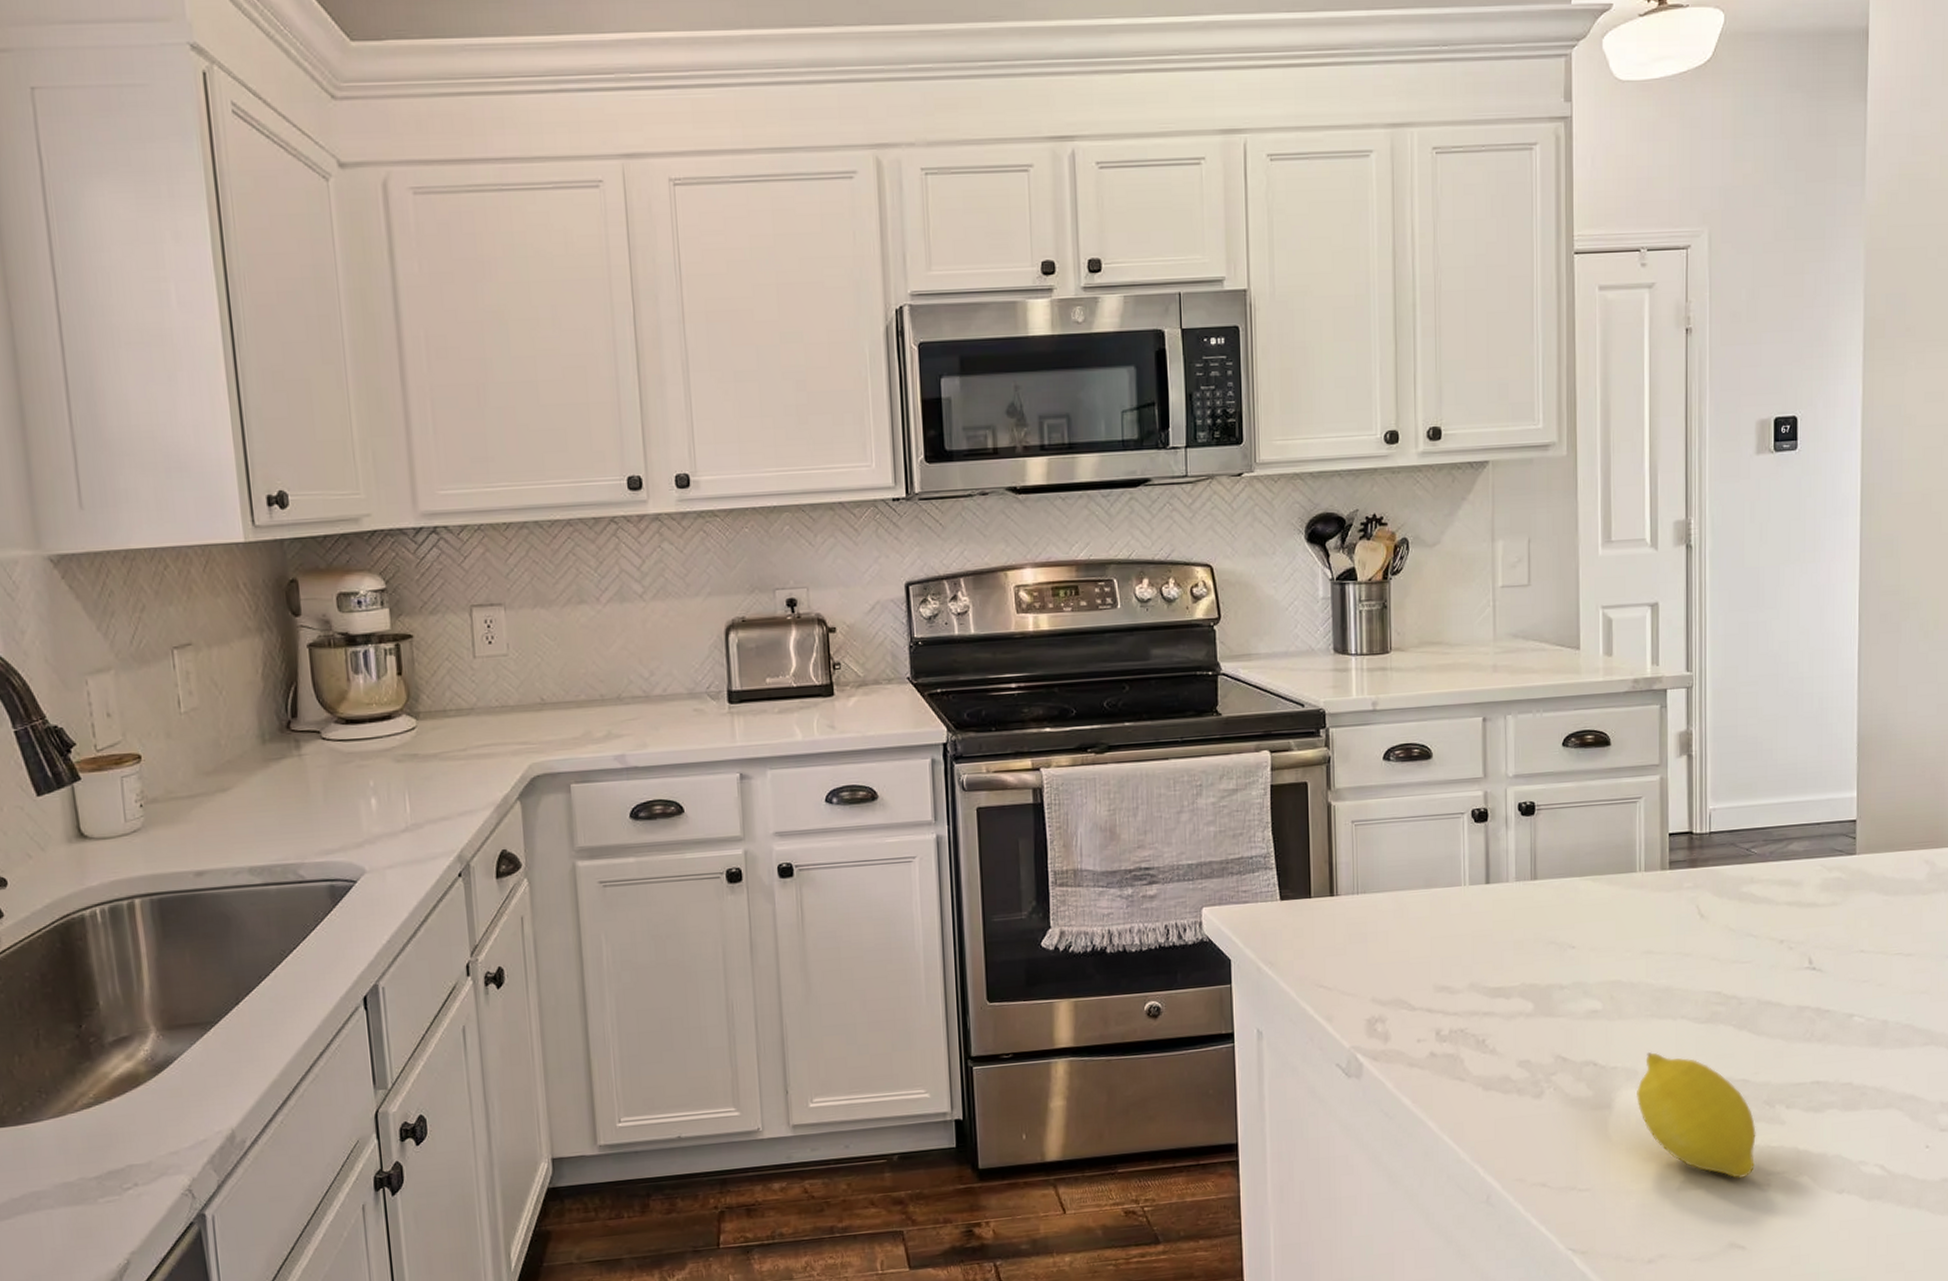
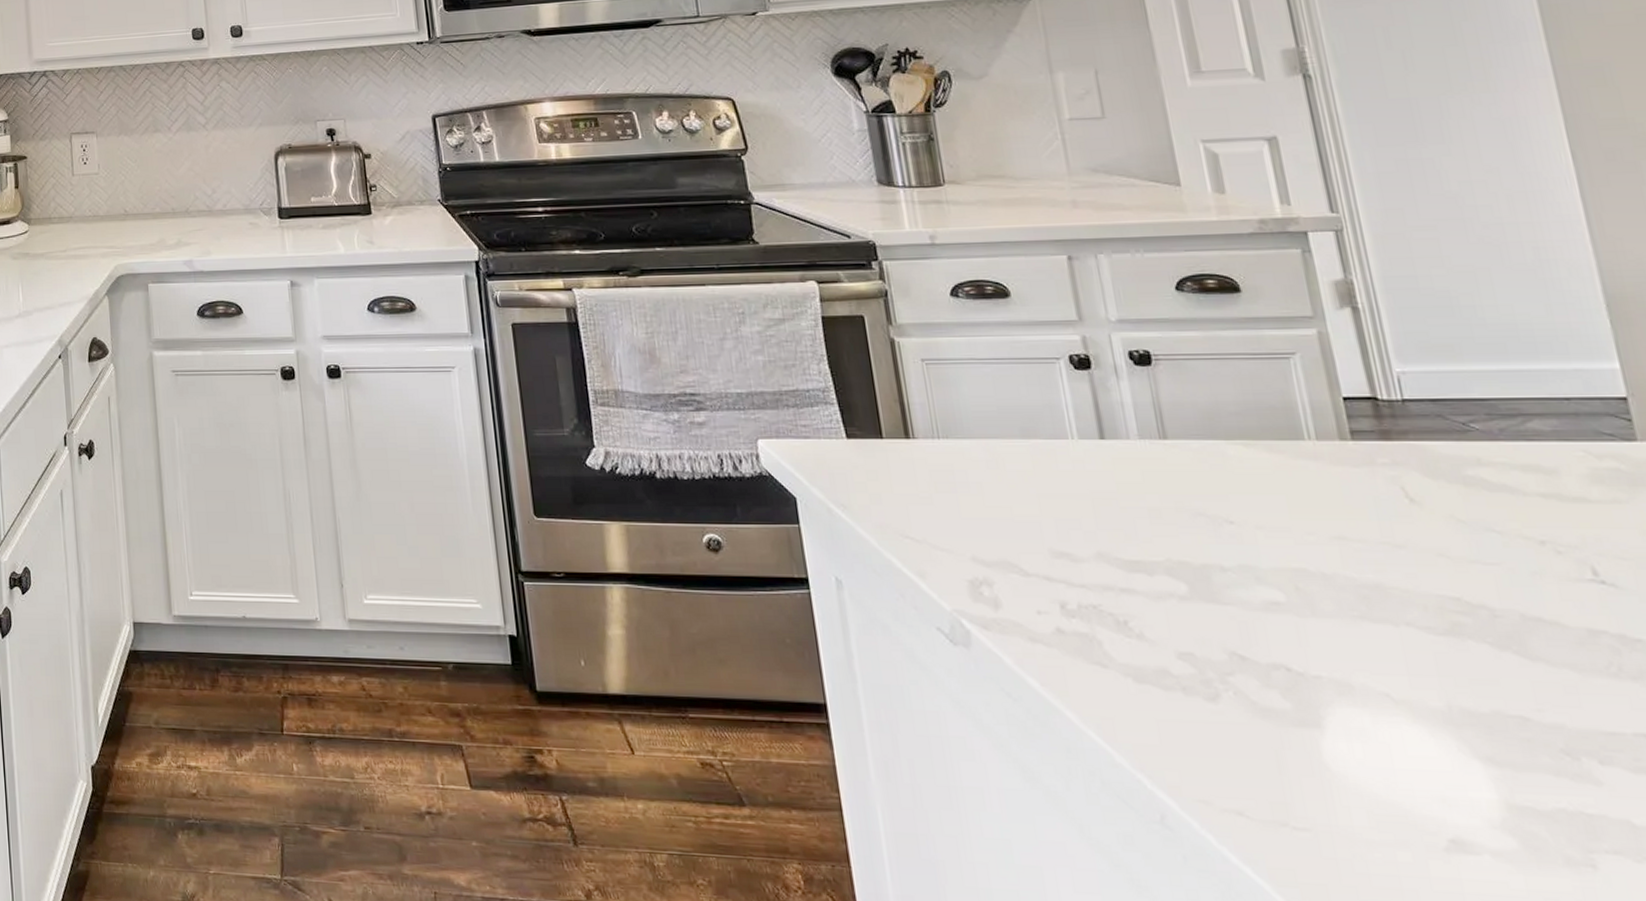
fruit: present [1637,1052,1756,1179] -> none [1356,664,1565,851]

